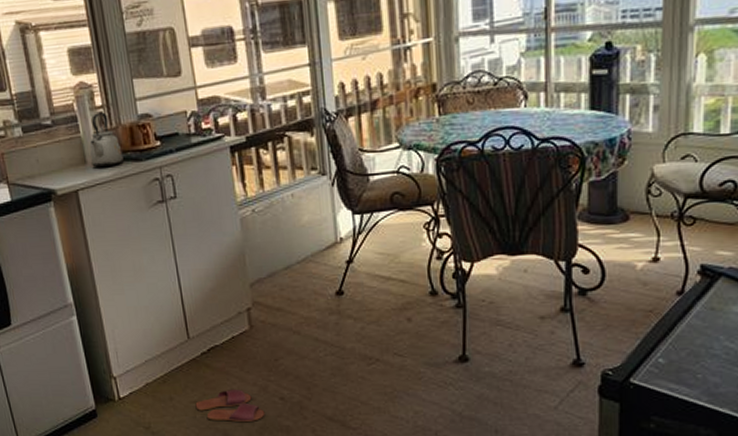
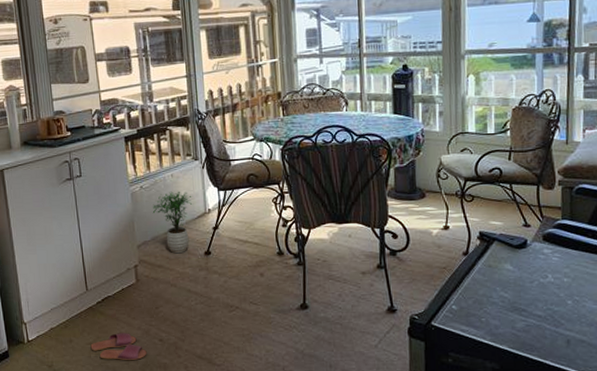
kettle: present [89,112,124,168] -> none [14,109,41,153]
potted plant: none [268,215,320,294] -> present [152,191,193,254]

